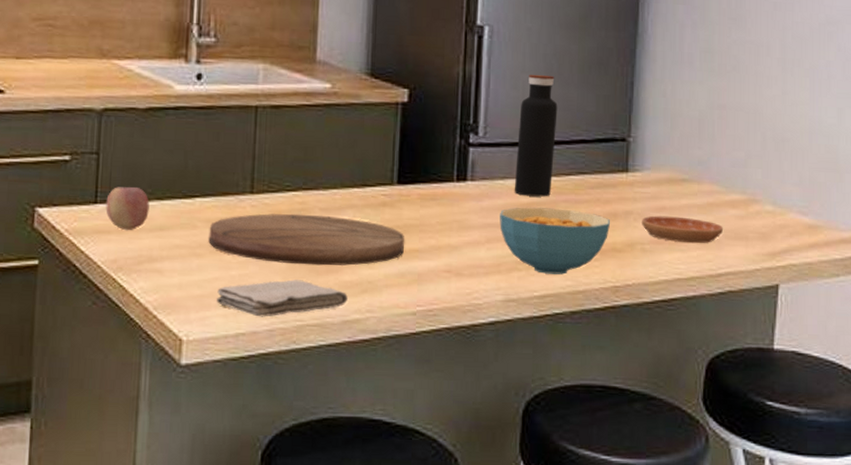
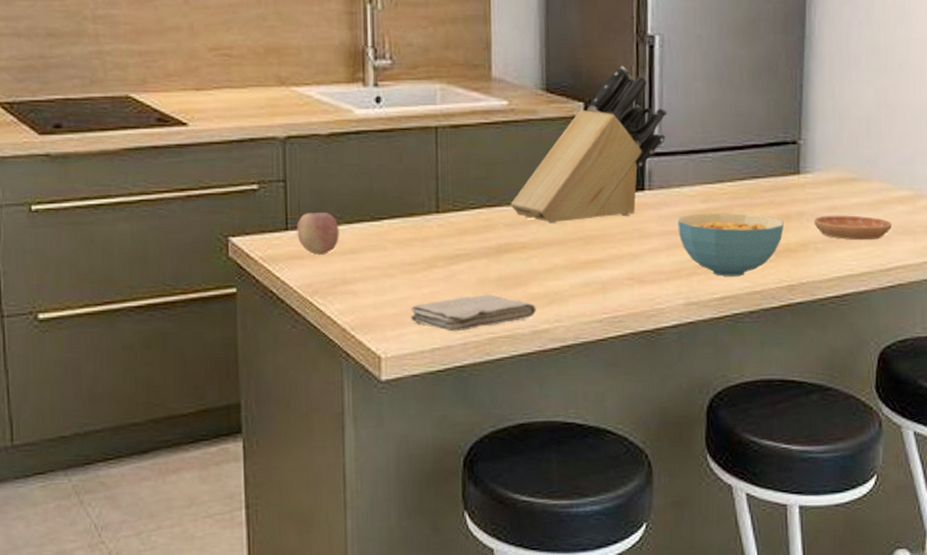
cutting board: present [208,213,405,266] -> none [399,230,588,280]
knife block: none [327,55,493,211] -> present [510,66,667,224]
water bottle: present [514,74,558,197] -> none [690,81,730,202]

